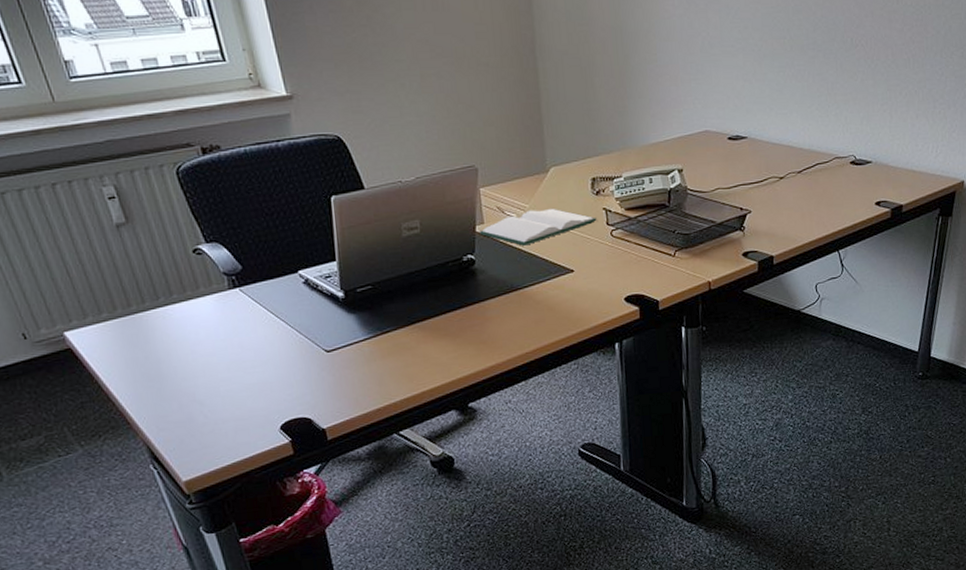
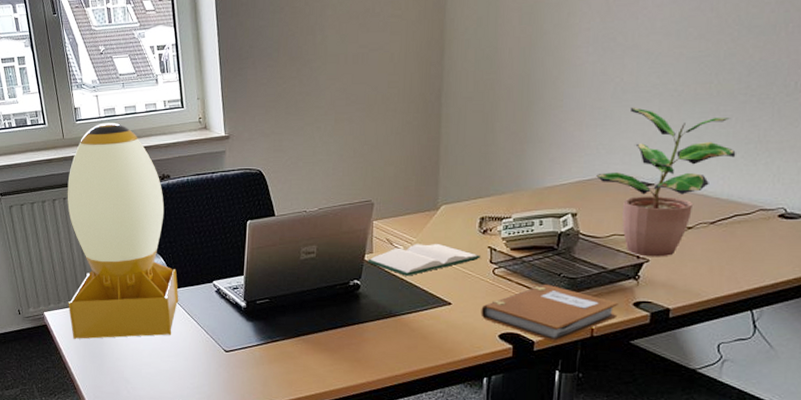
desk lamp: none [70,80,257,363] -> present [67,122,179,340]
notebook: none [604,241,729,300] -> present [481,284,618,343]
potted plant: none [696,62,812,208] -> present [596,107,736,257]

